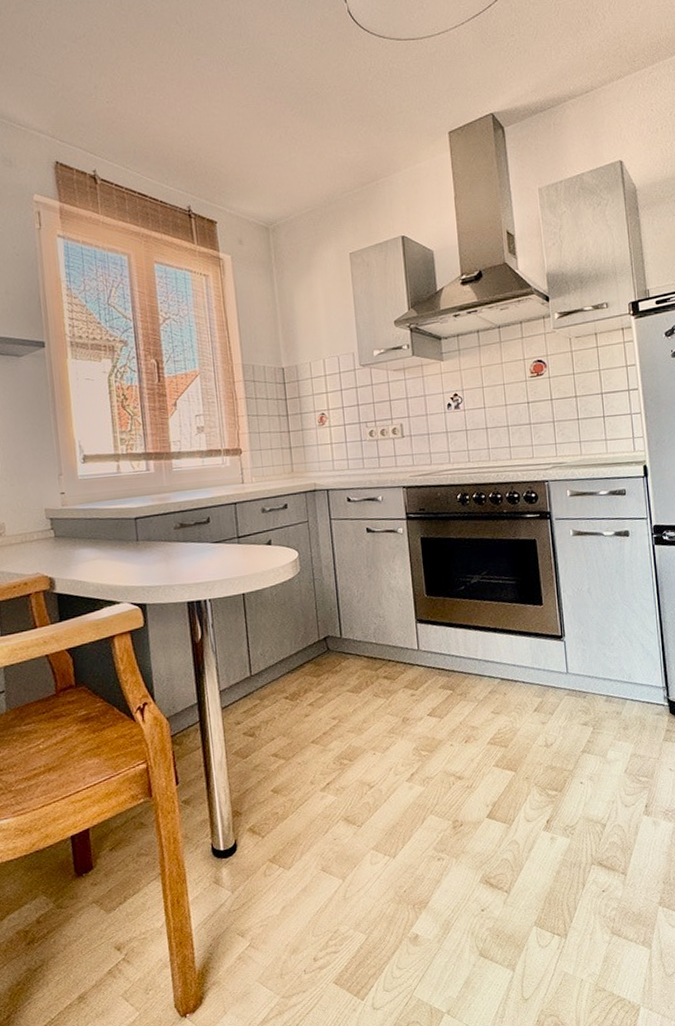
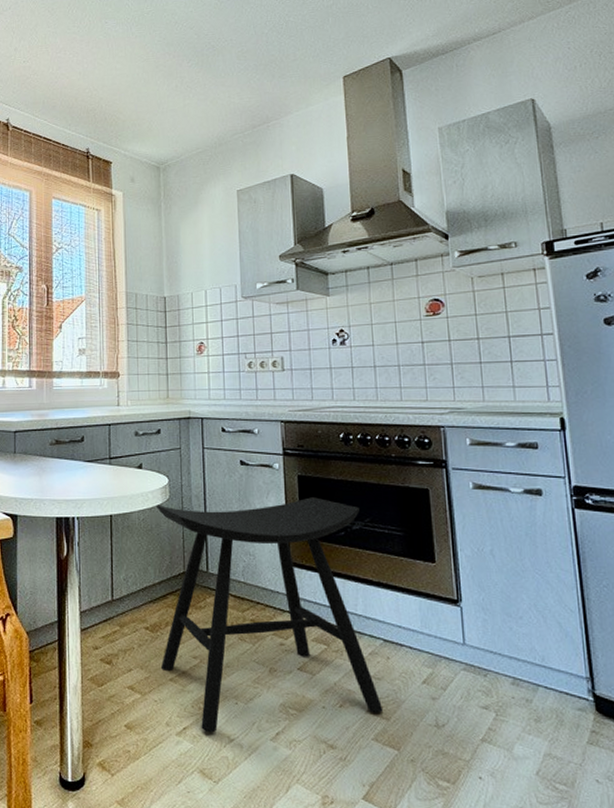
stool: none [288,556,502,784] -> present [157,497,384,733]

